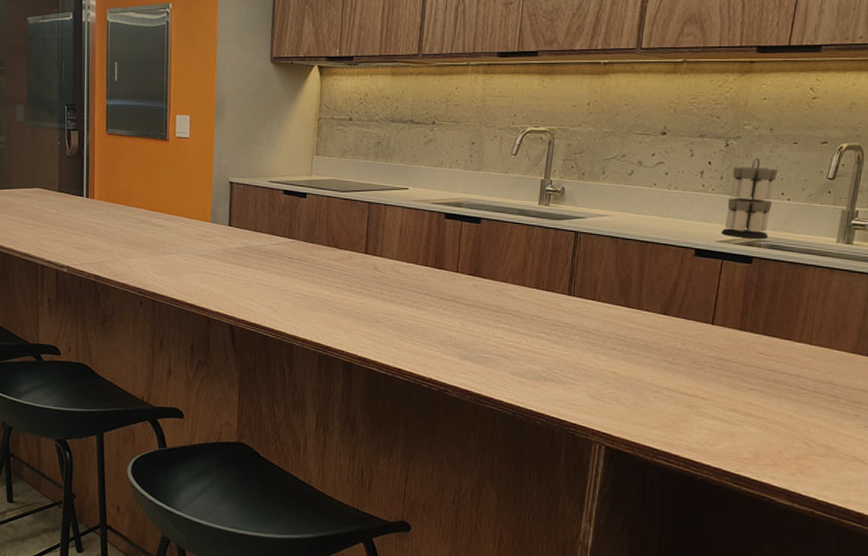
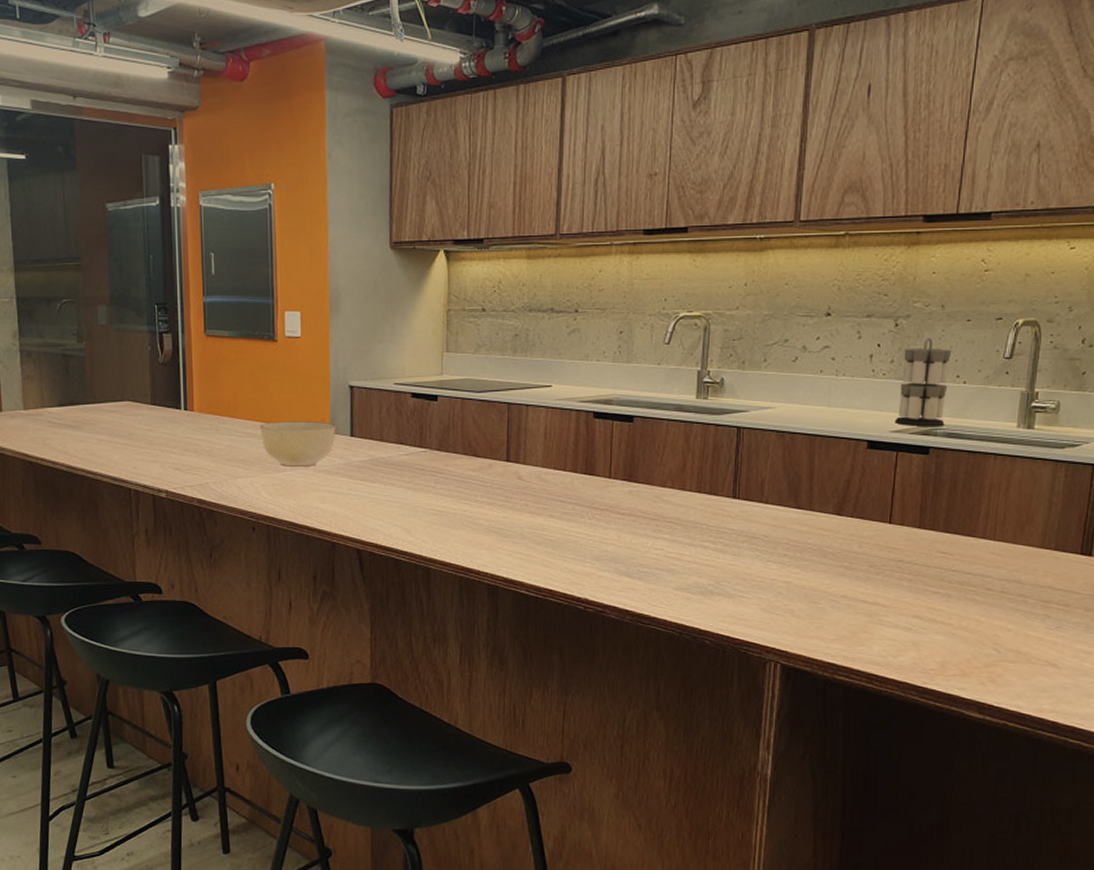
bowl: none [150,210,217,252] -> present [260,421,336,468]

